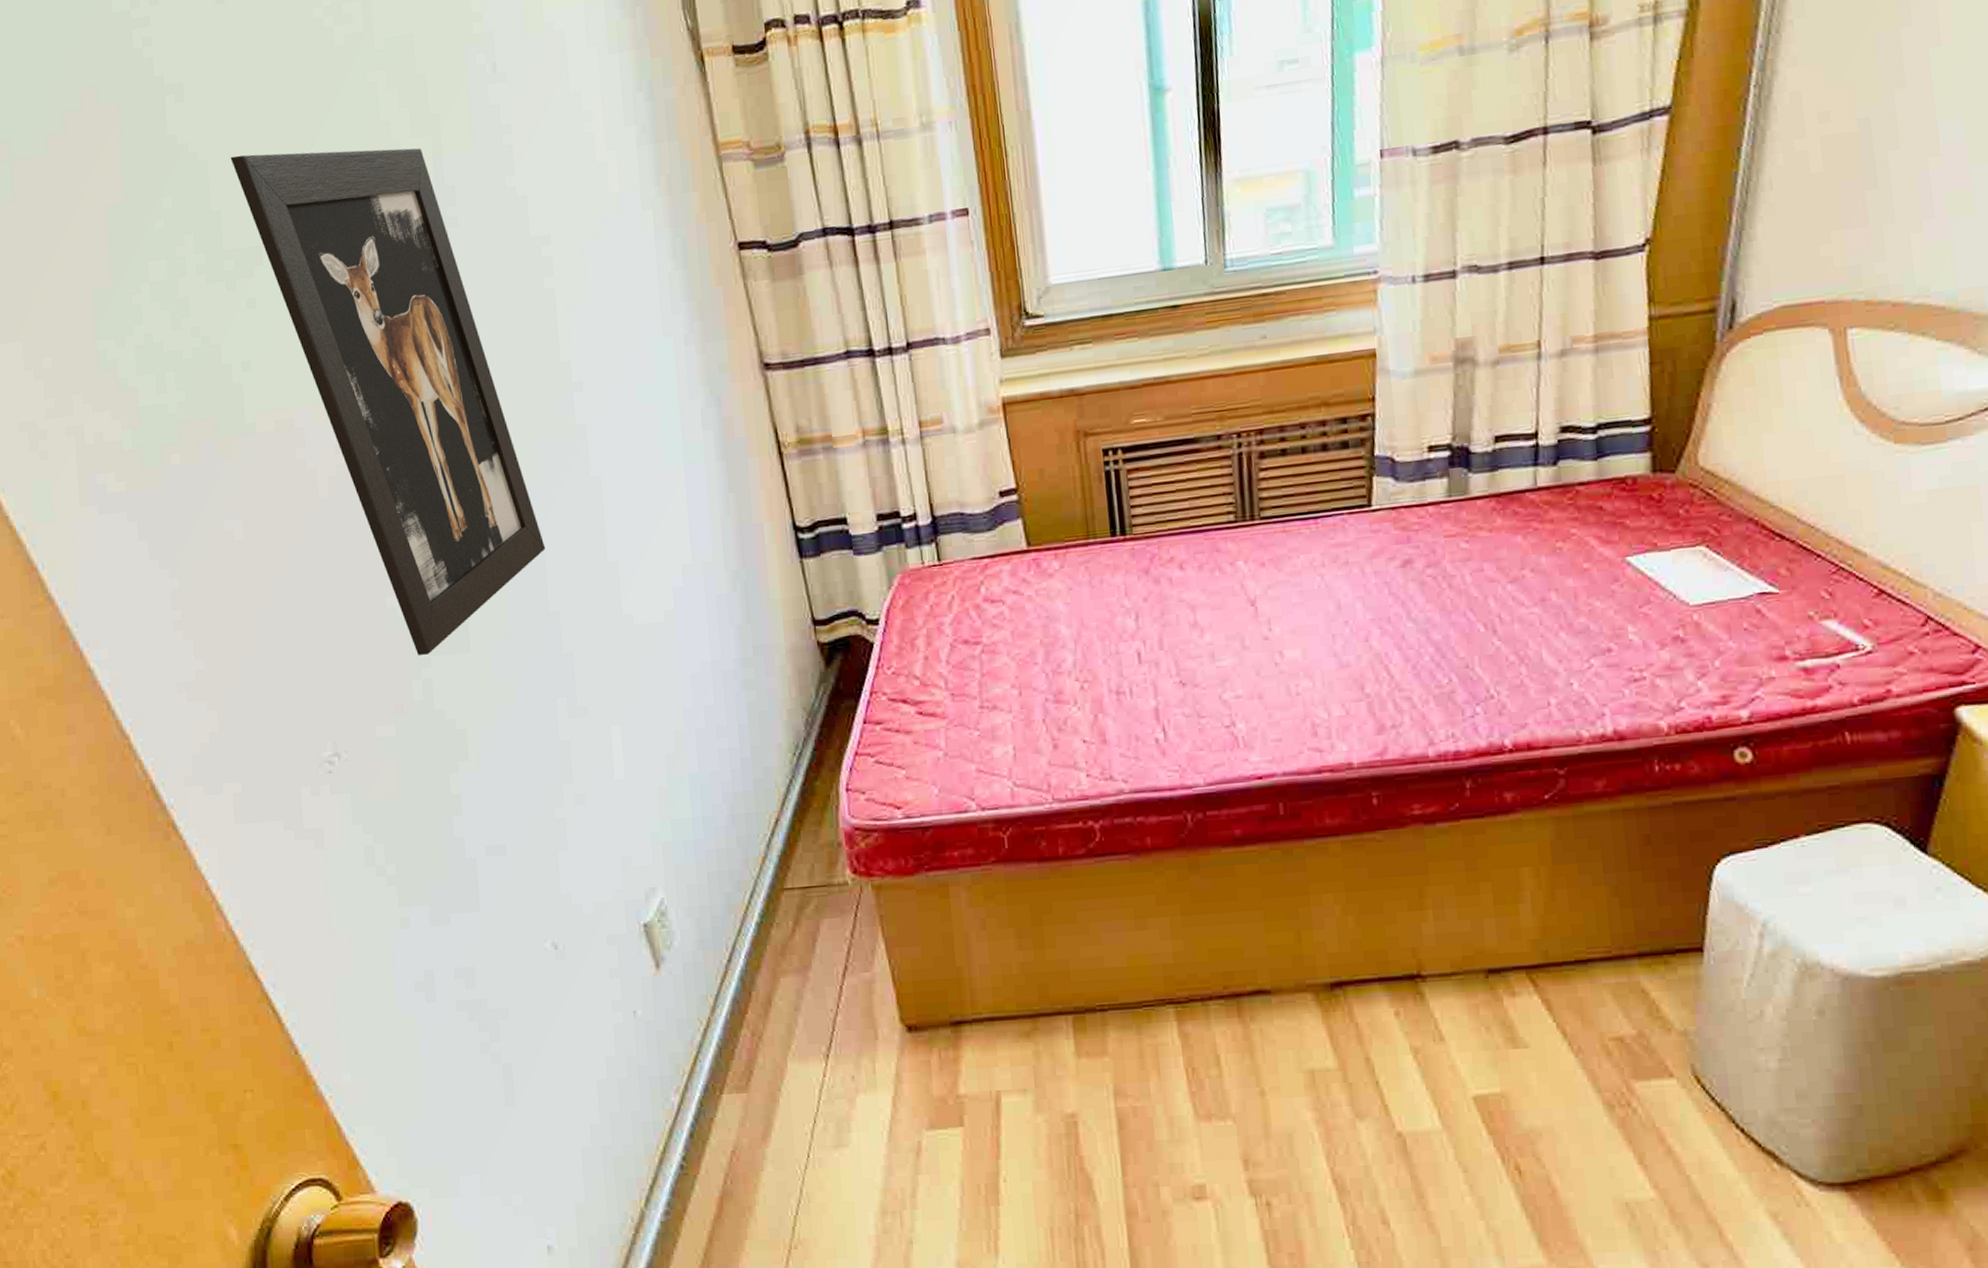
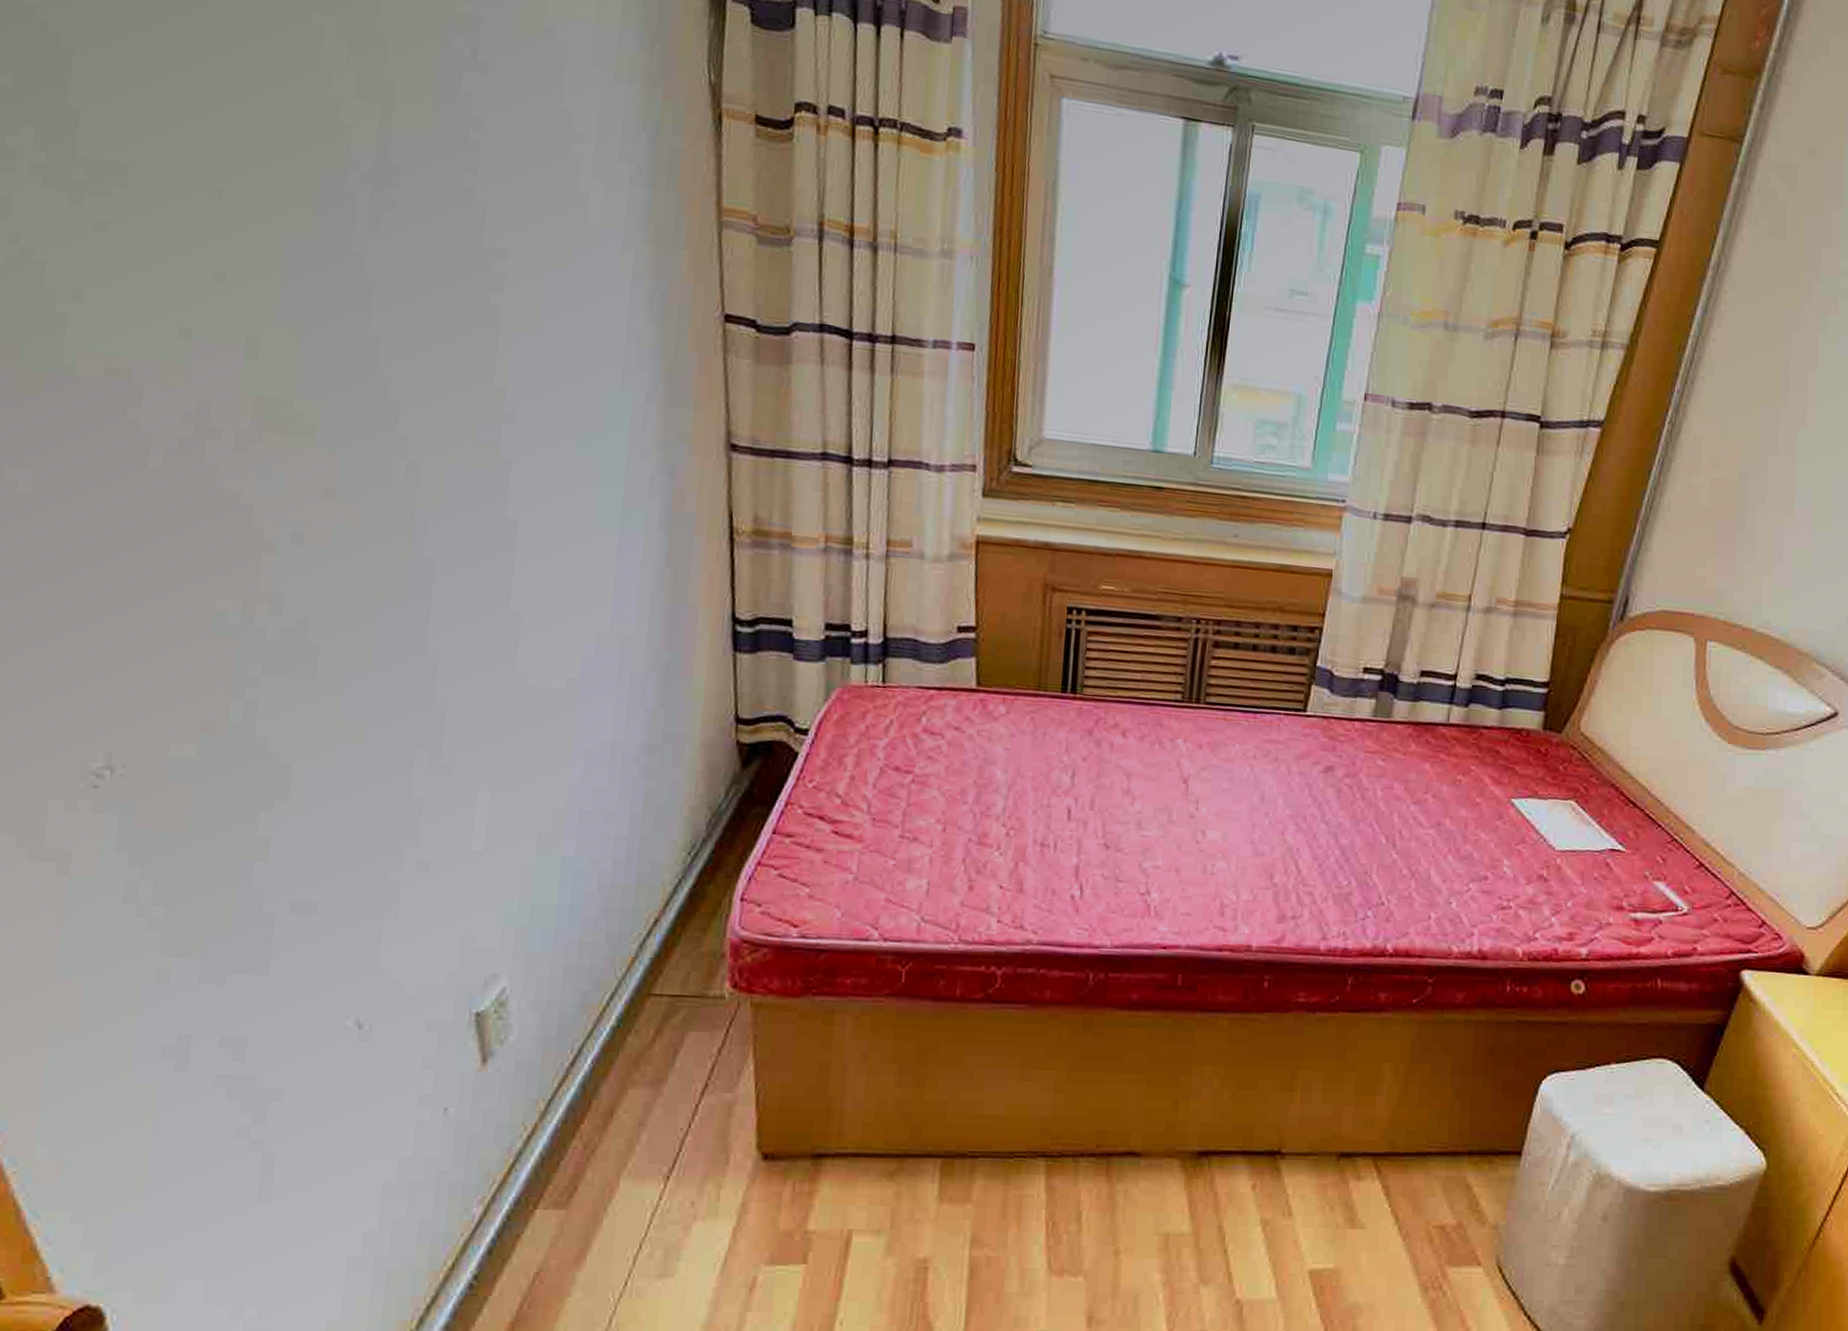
wall art: present [230,148,546,656] -> none [106,53,436,674]

